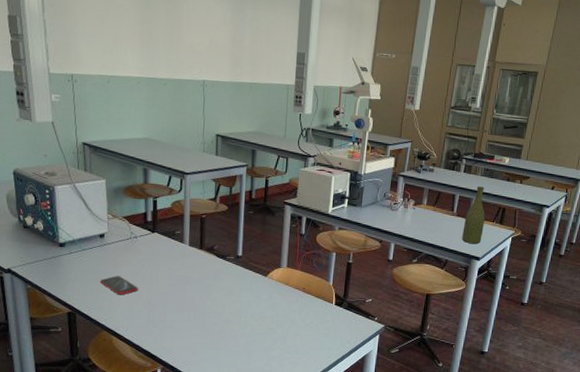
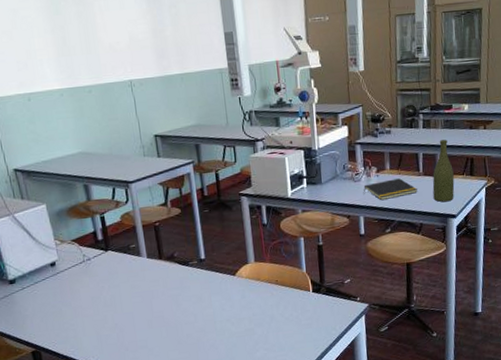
smartphone: present [100,276,139,295] -> none [60,303,102,324]
notepad: none [399,214,449,232] -> present [363,178,418,200]

